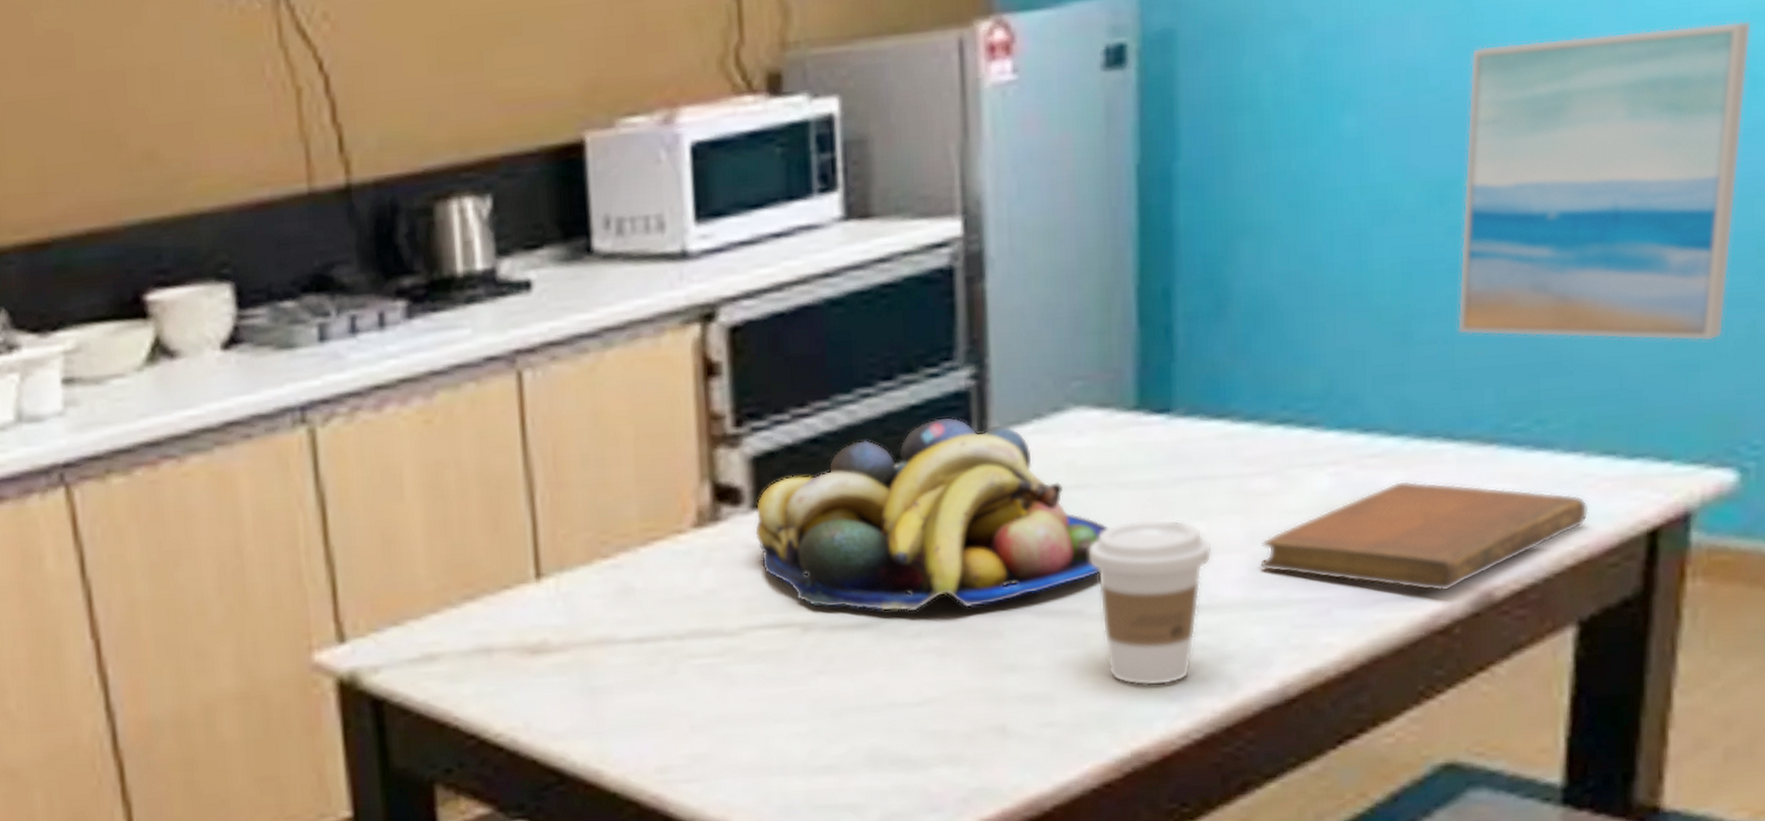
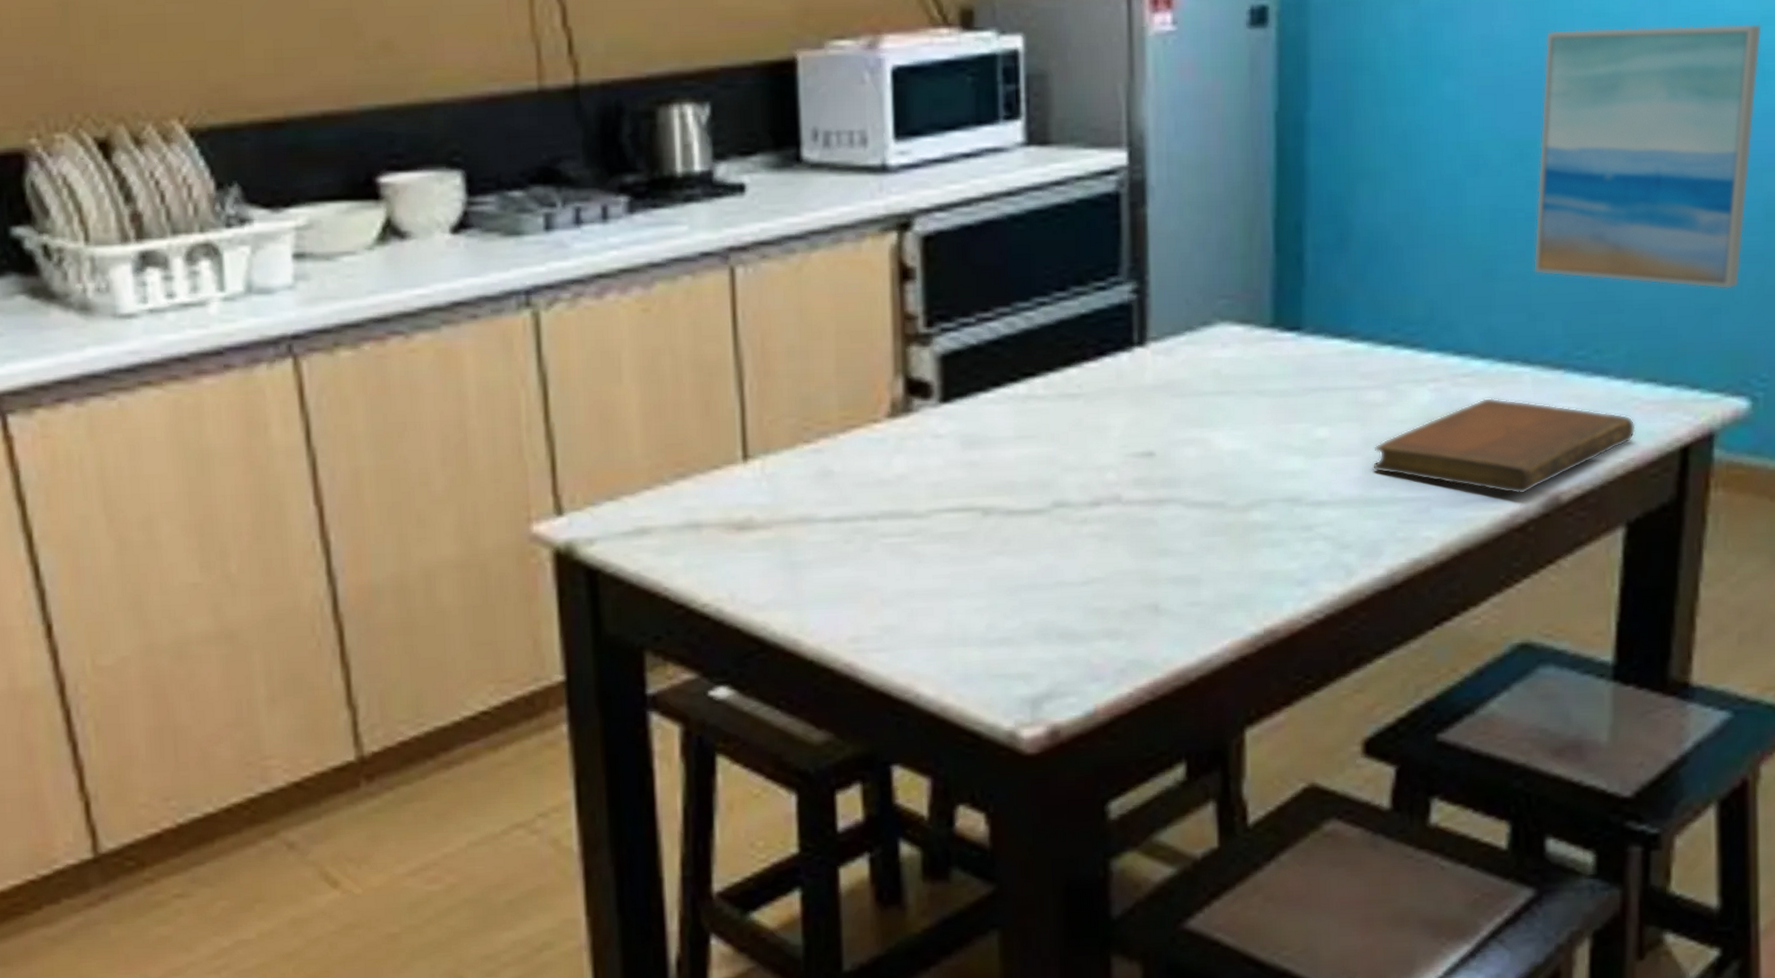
fruit bowl: present [755,418,1109,612] -> none [942,327,1248,500]
coffee cup: present [1089,518,1212,687] -> none [1231,423,1334,572]

